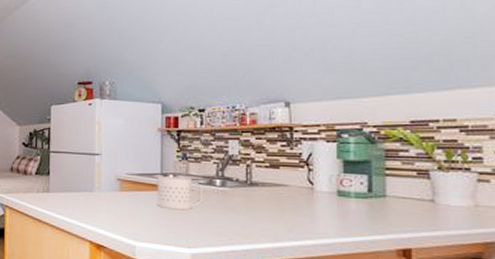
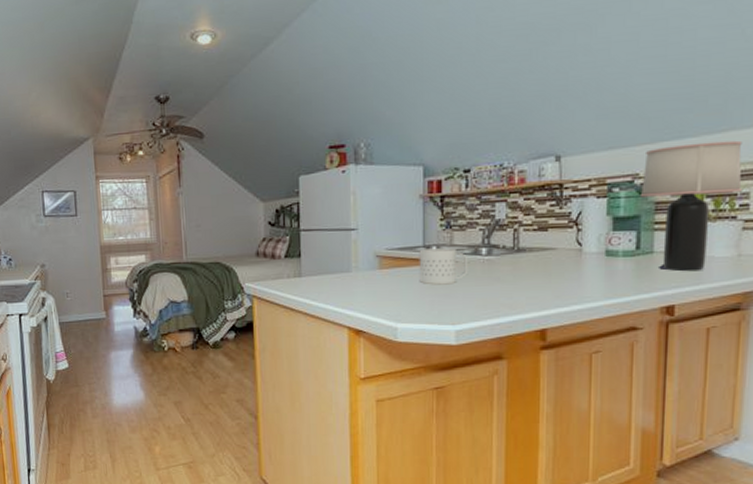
table lamp: none [369,98,475,218] -> present [639,140,743,271]

